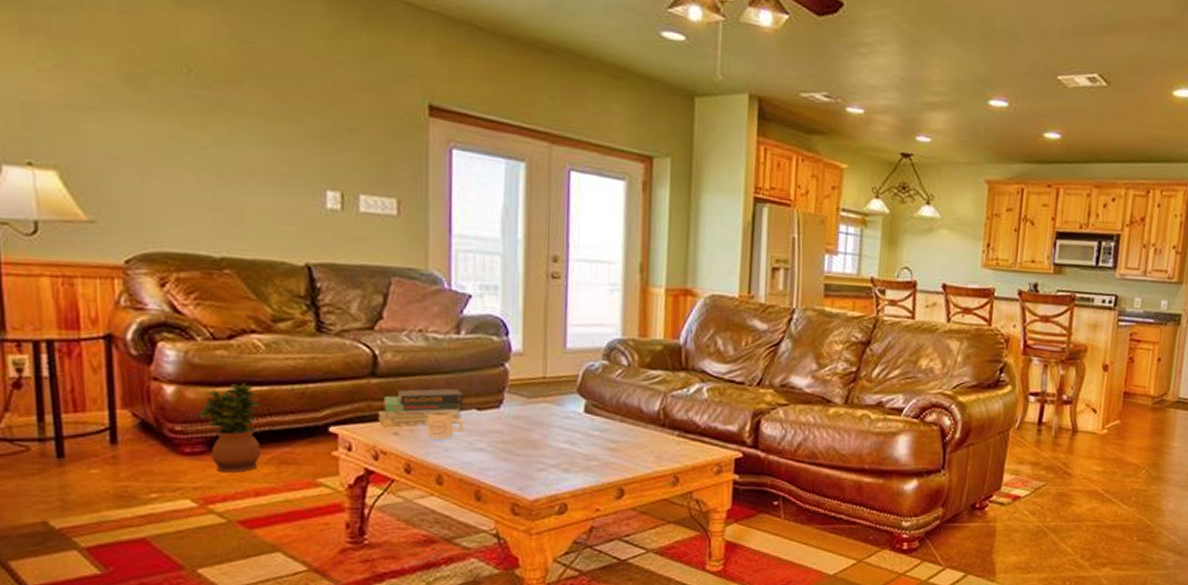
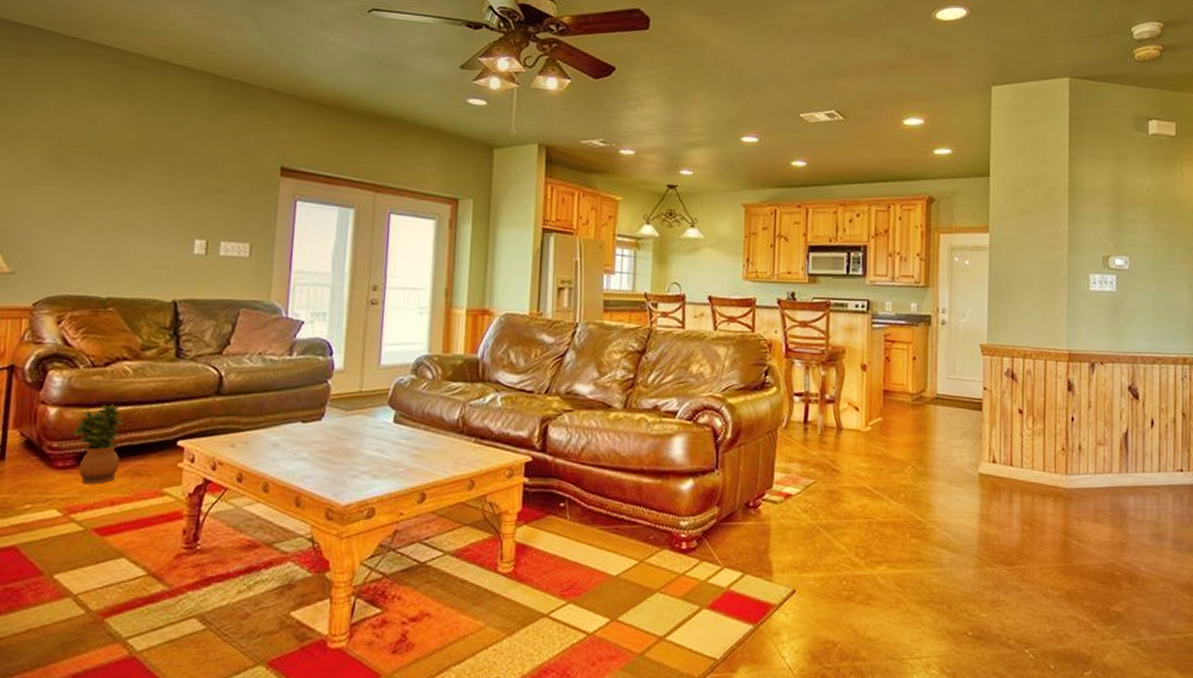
books: present [377,388,464,428] -> none [218,403,292,440]
mug: present [426,410,464,441] -> none [258,424,290,452]

